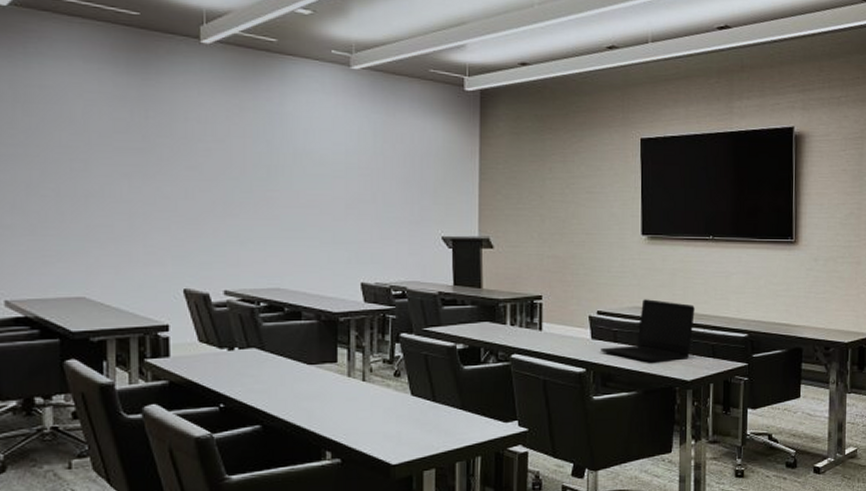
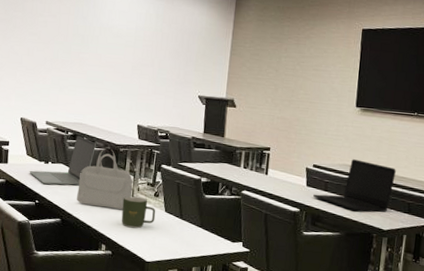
laptop: none [205,306,303,380] -> present [29,135,96,186]
handbag: none [282,317,363,401] -> present [77,147,133,210]
mug: none [350,380,399,423] -> present [121,196,156,229]

